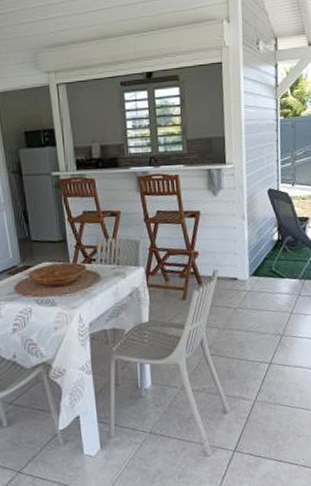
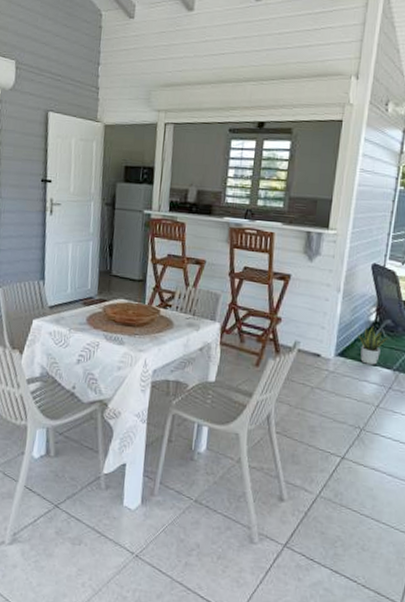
potted plant: none [266,244,291,278] -> present [358,325,389,365]

